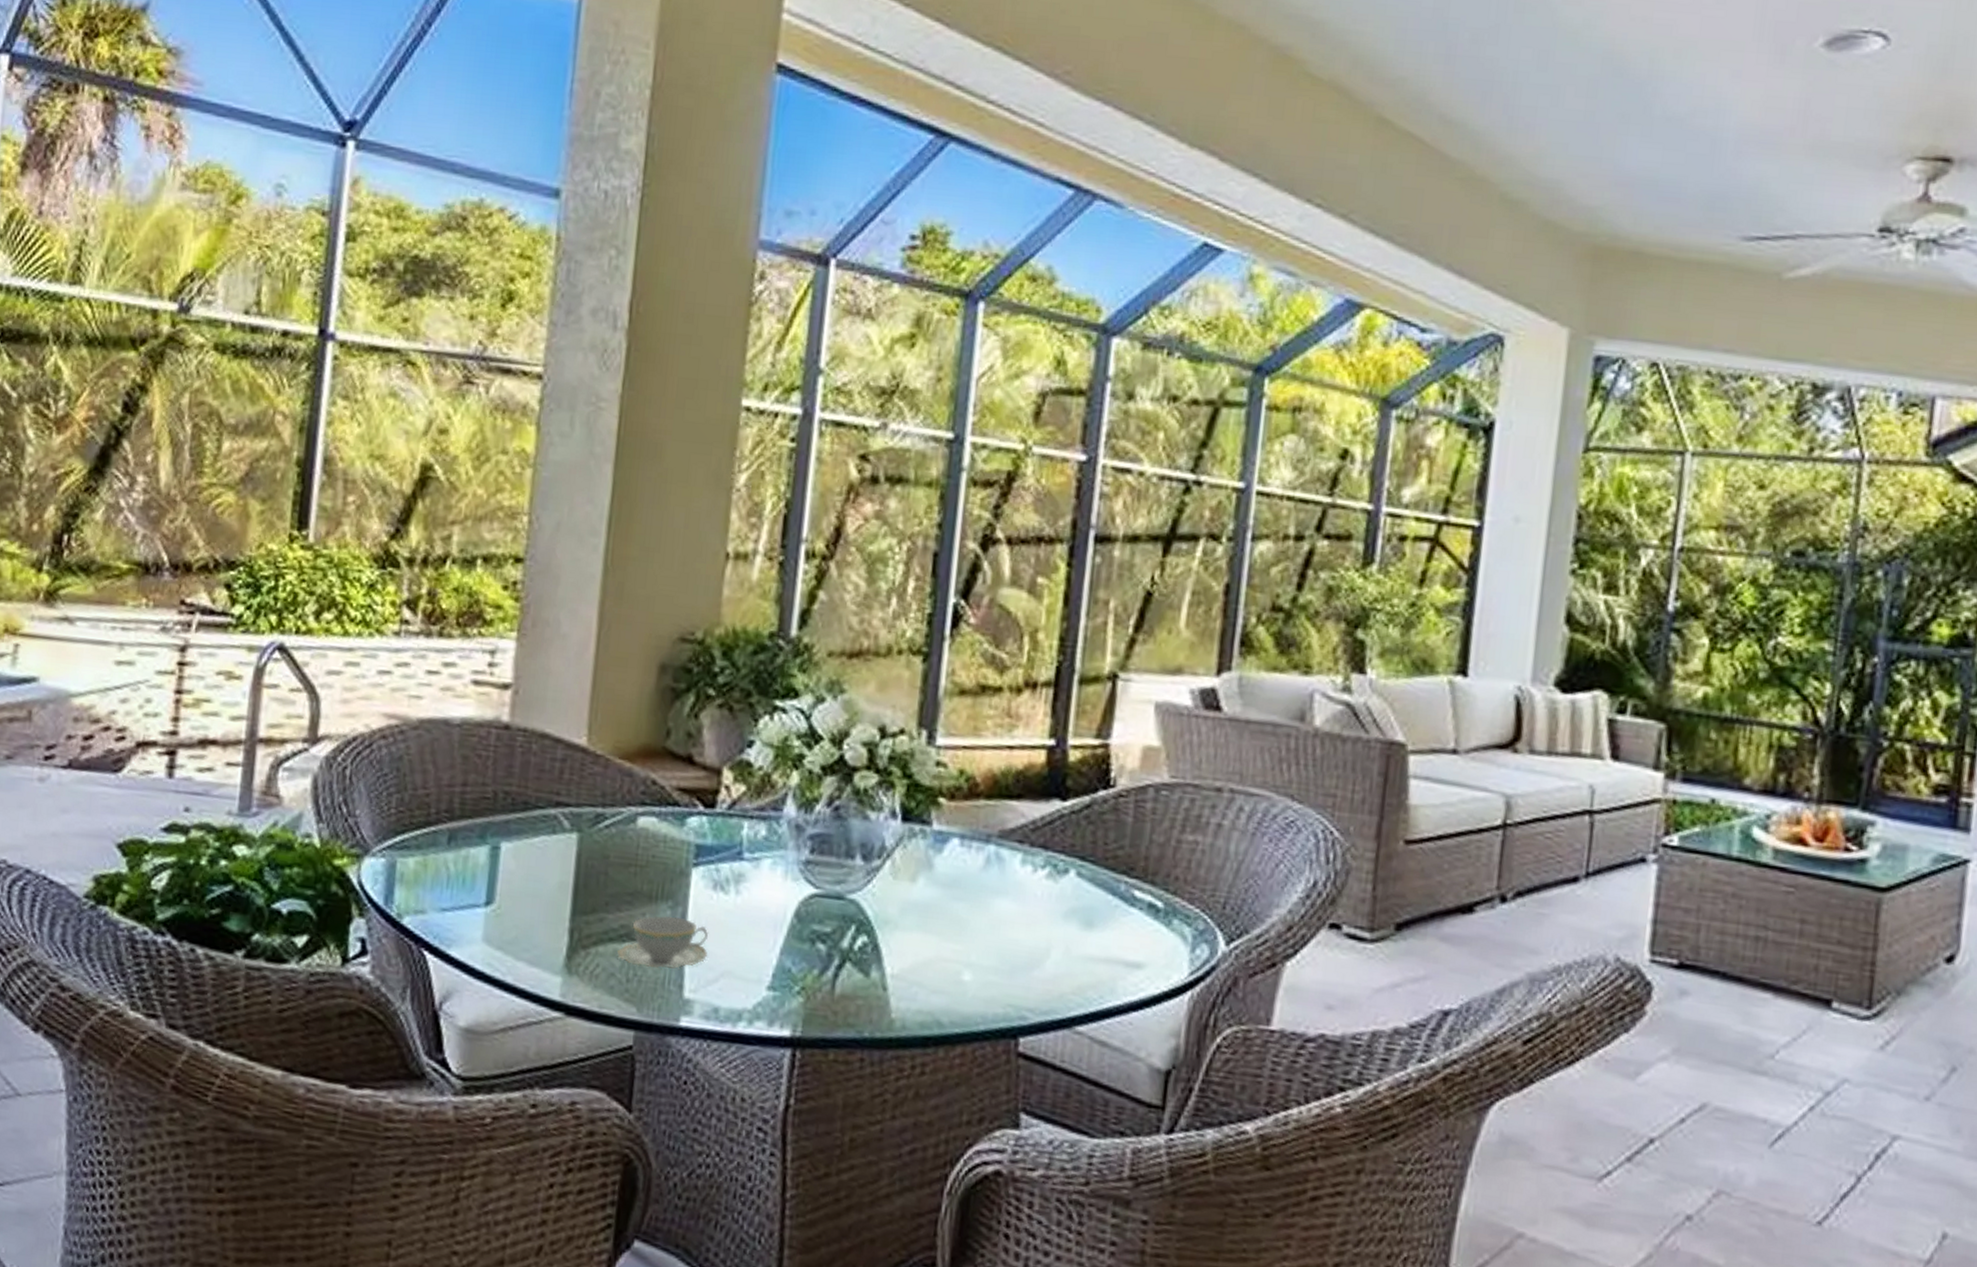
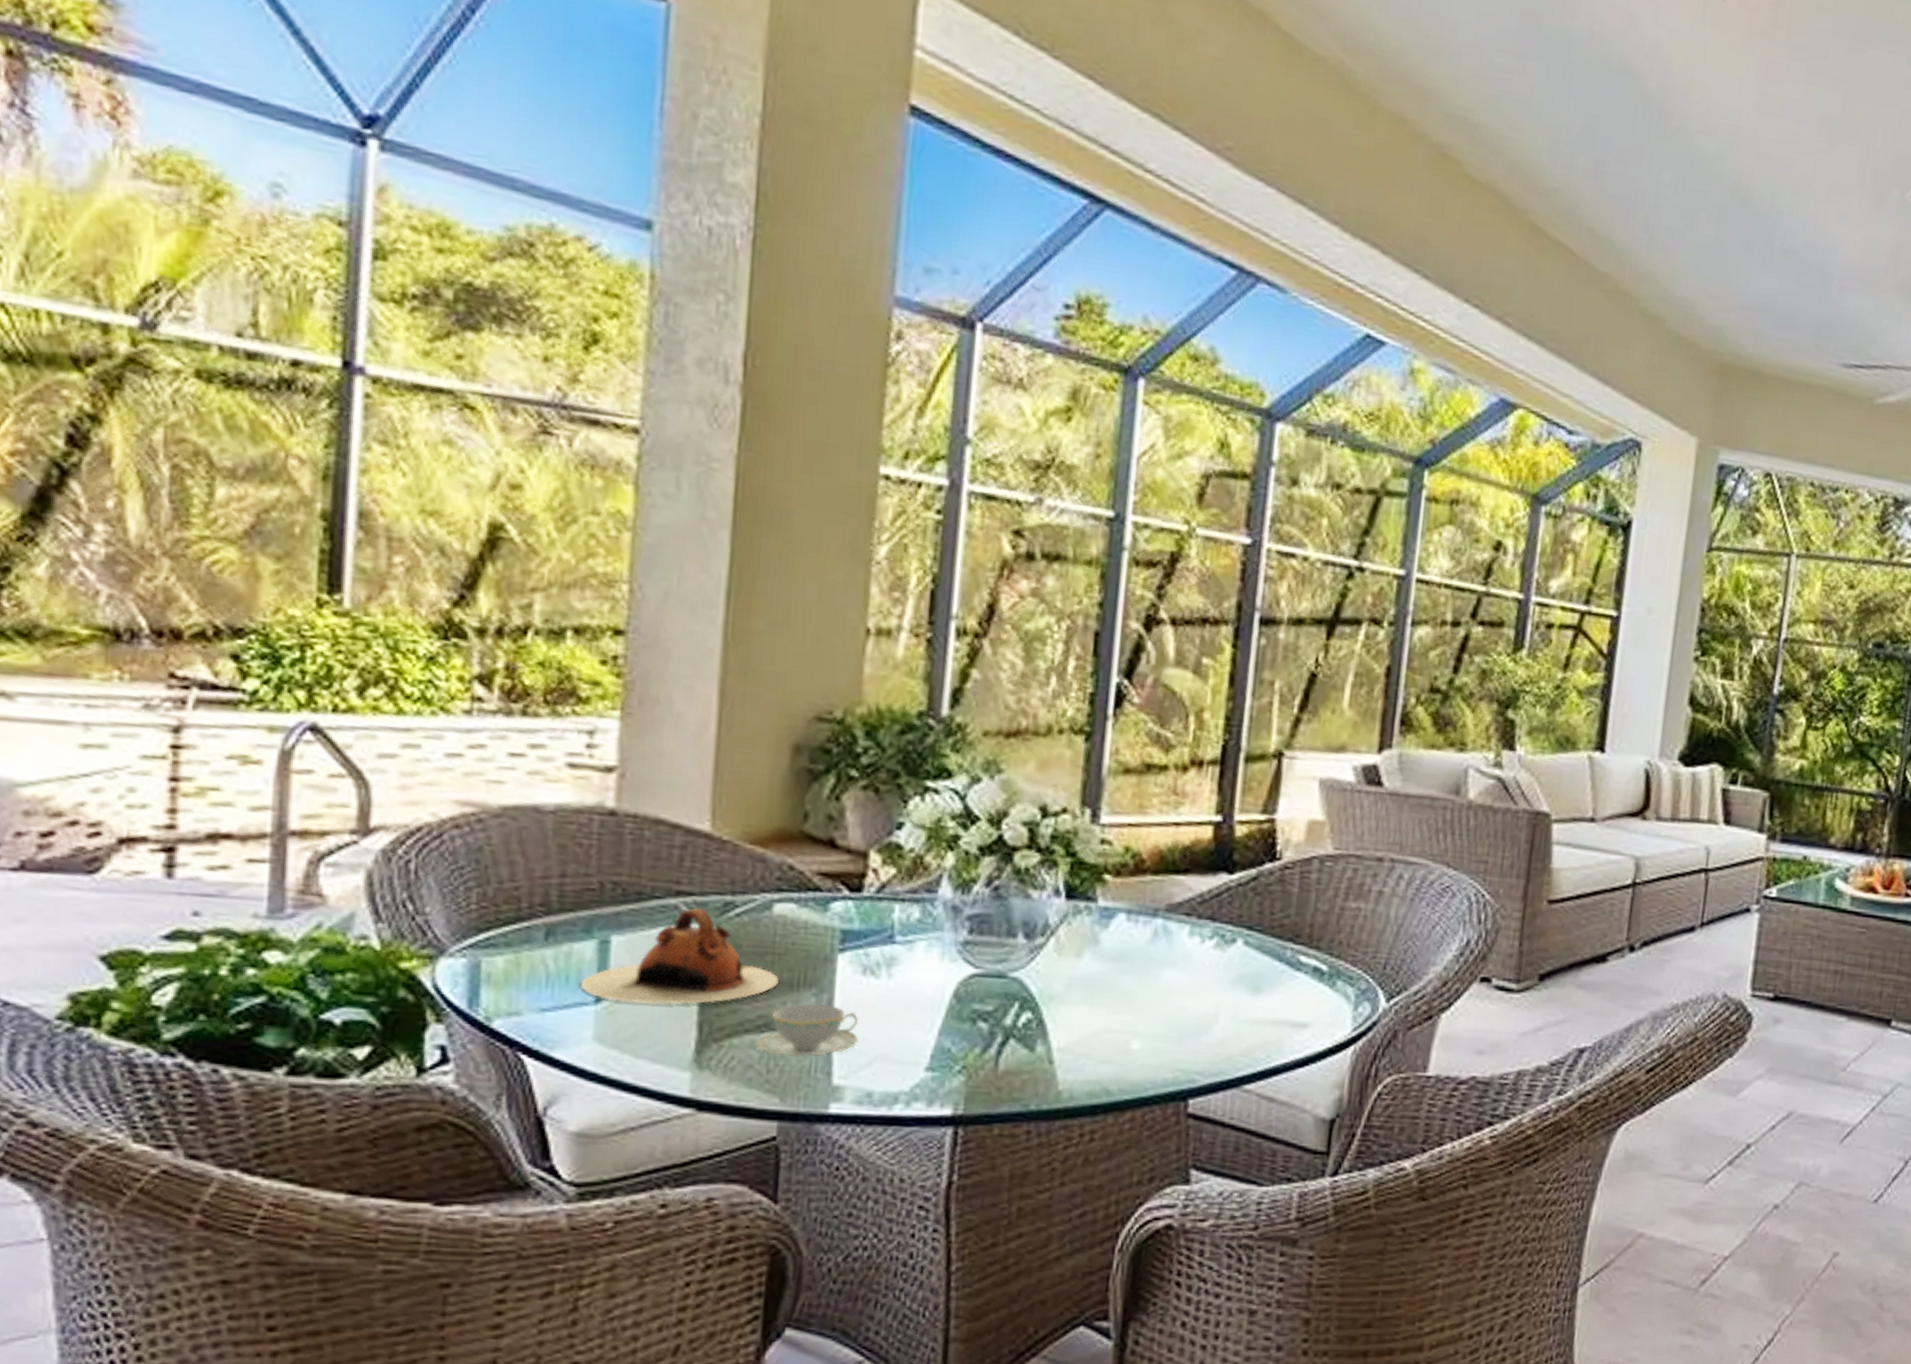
teapot: none [474,818,640,912] -> present [579,908,779,1005]

